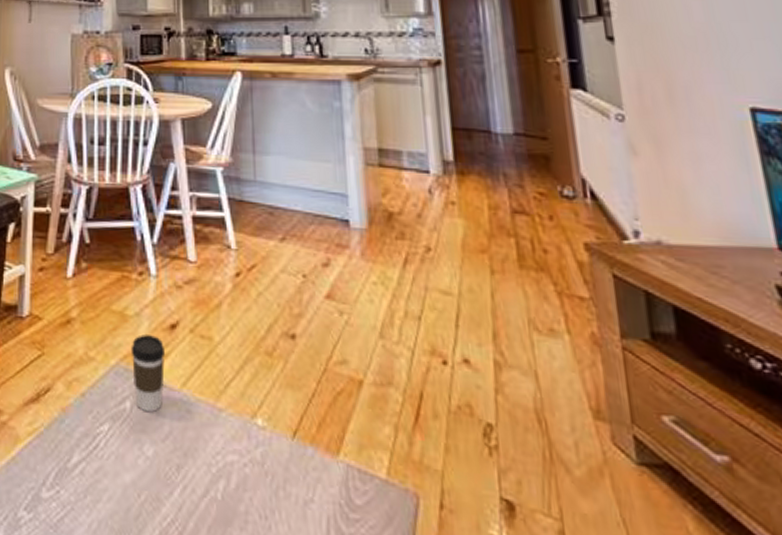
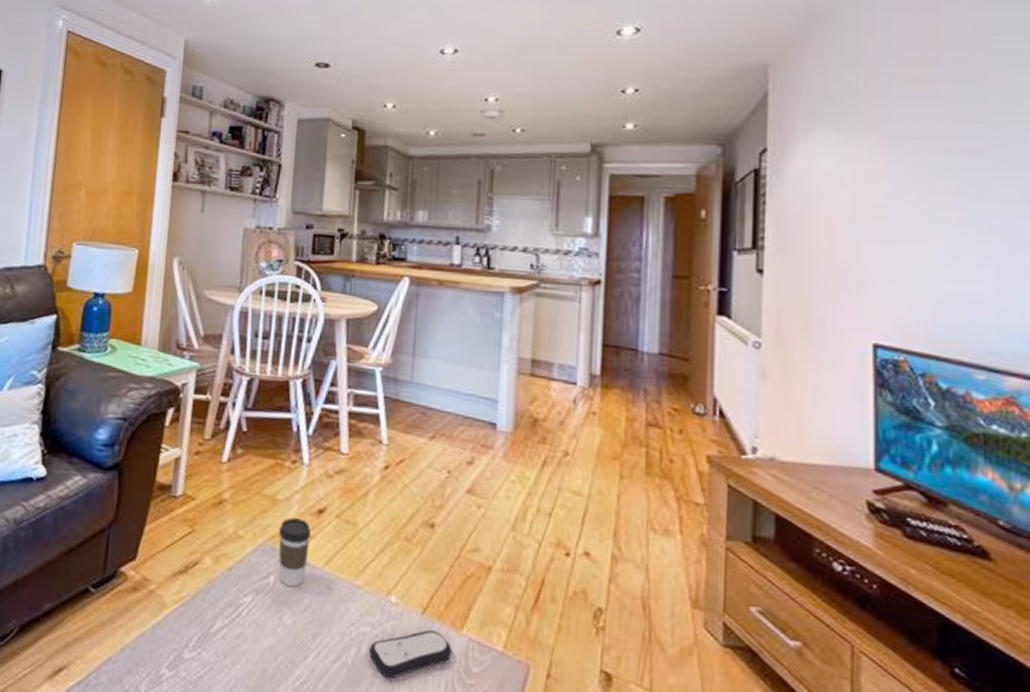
remote control: none [239,457,330,515] -> present [369,630,452,679]

